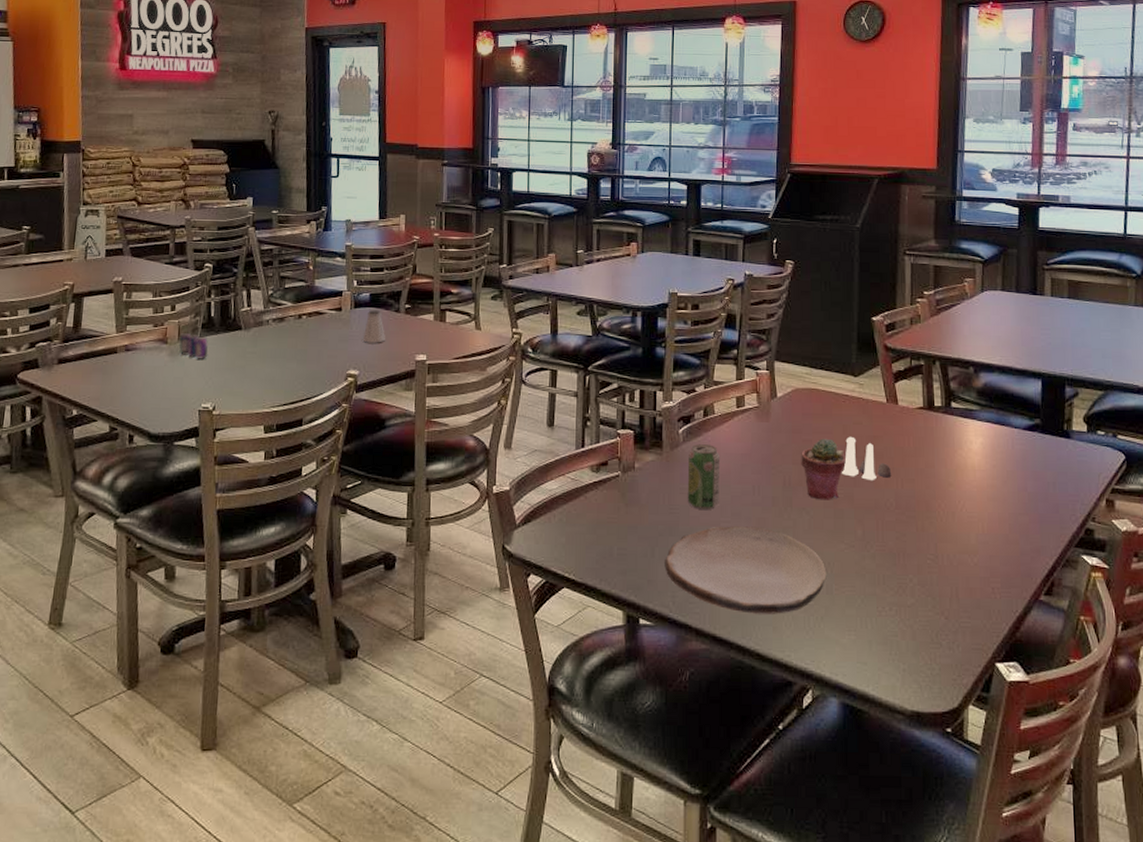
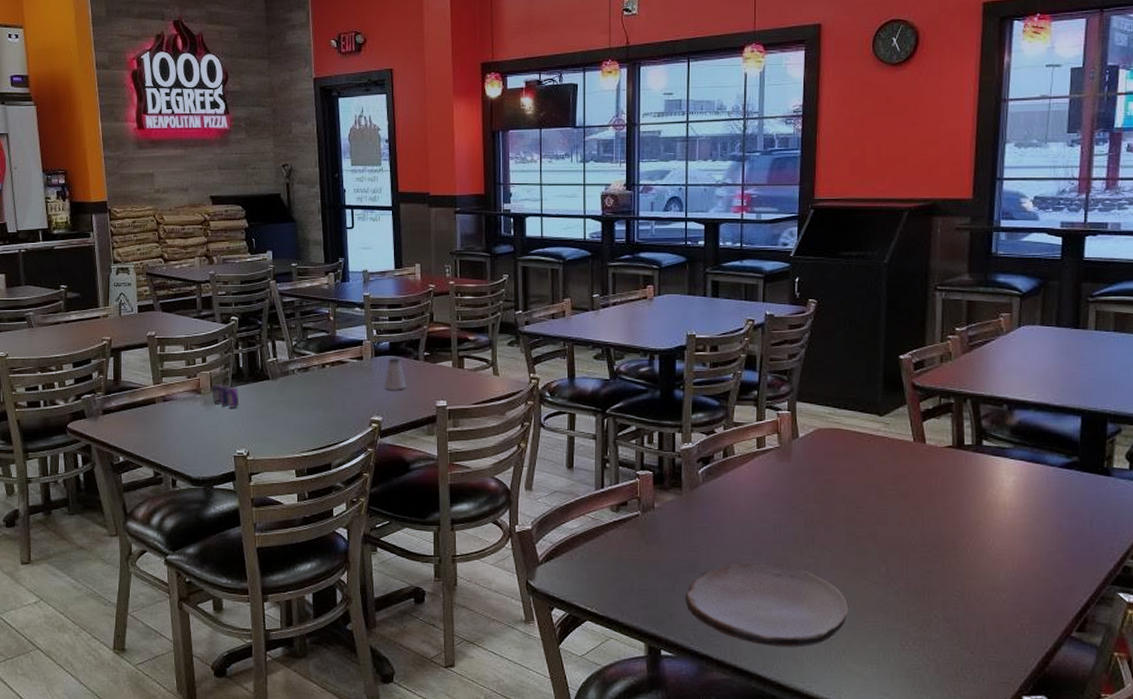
beverage can: present [687,444,721,509] -> none [707,484,741,547]
potted succulent: present [801,438,846,500] -> none [823,478,870,538]
salt and pepper shaker set: present [842,436,892,480] -> none [866,475,918,519]

